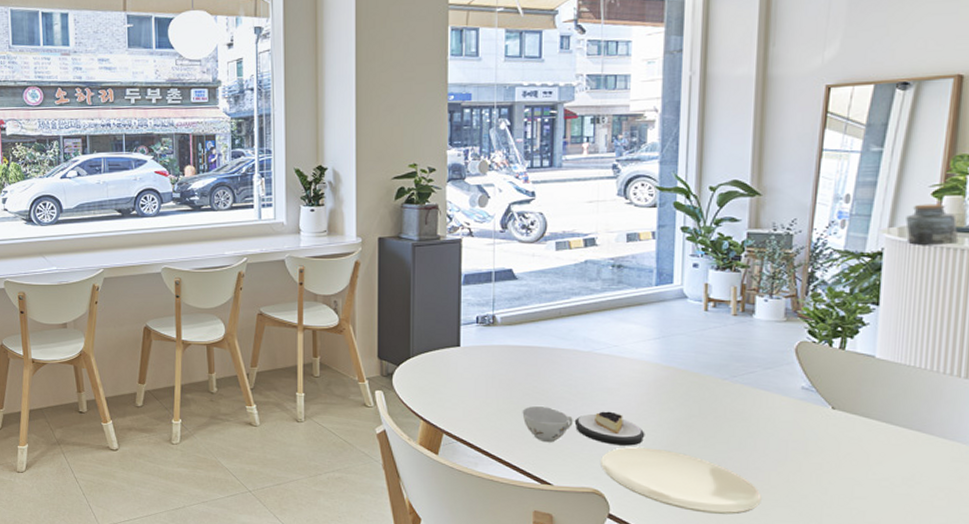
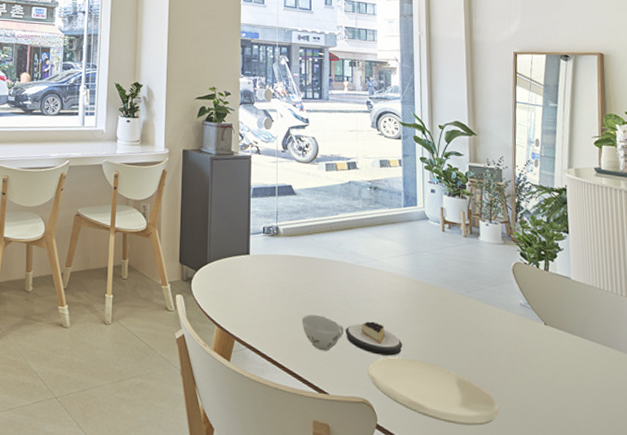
jar: present [905,203,959,245] -> none [579,151,617,186]

